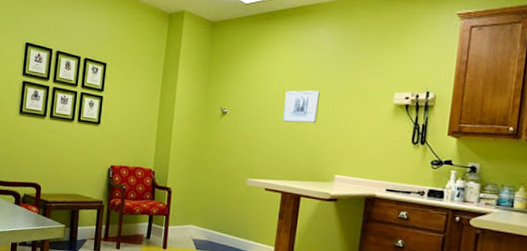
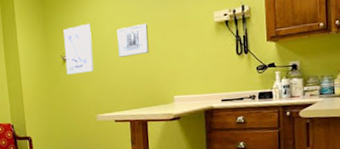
wall art: none [223,79,259,131] -> present [63,24,94,75]

